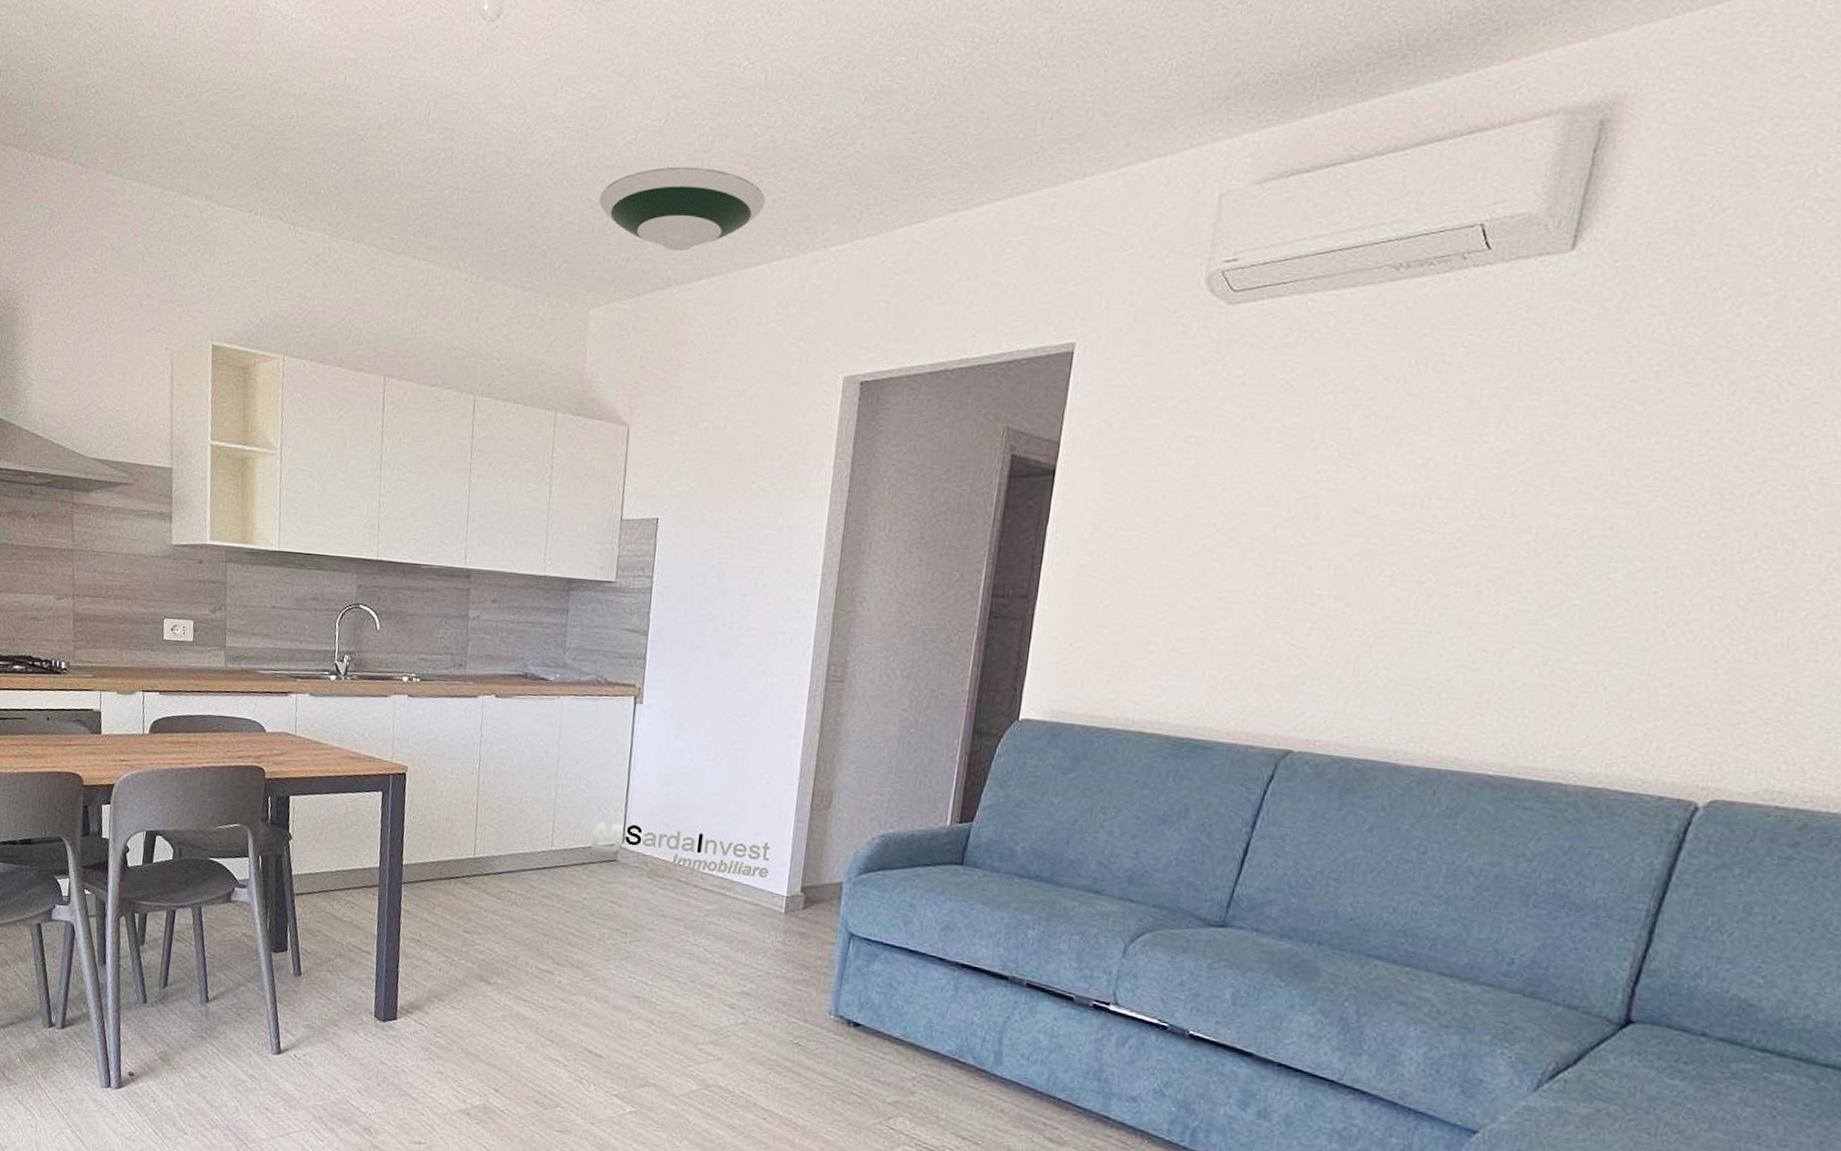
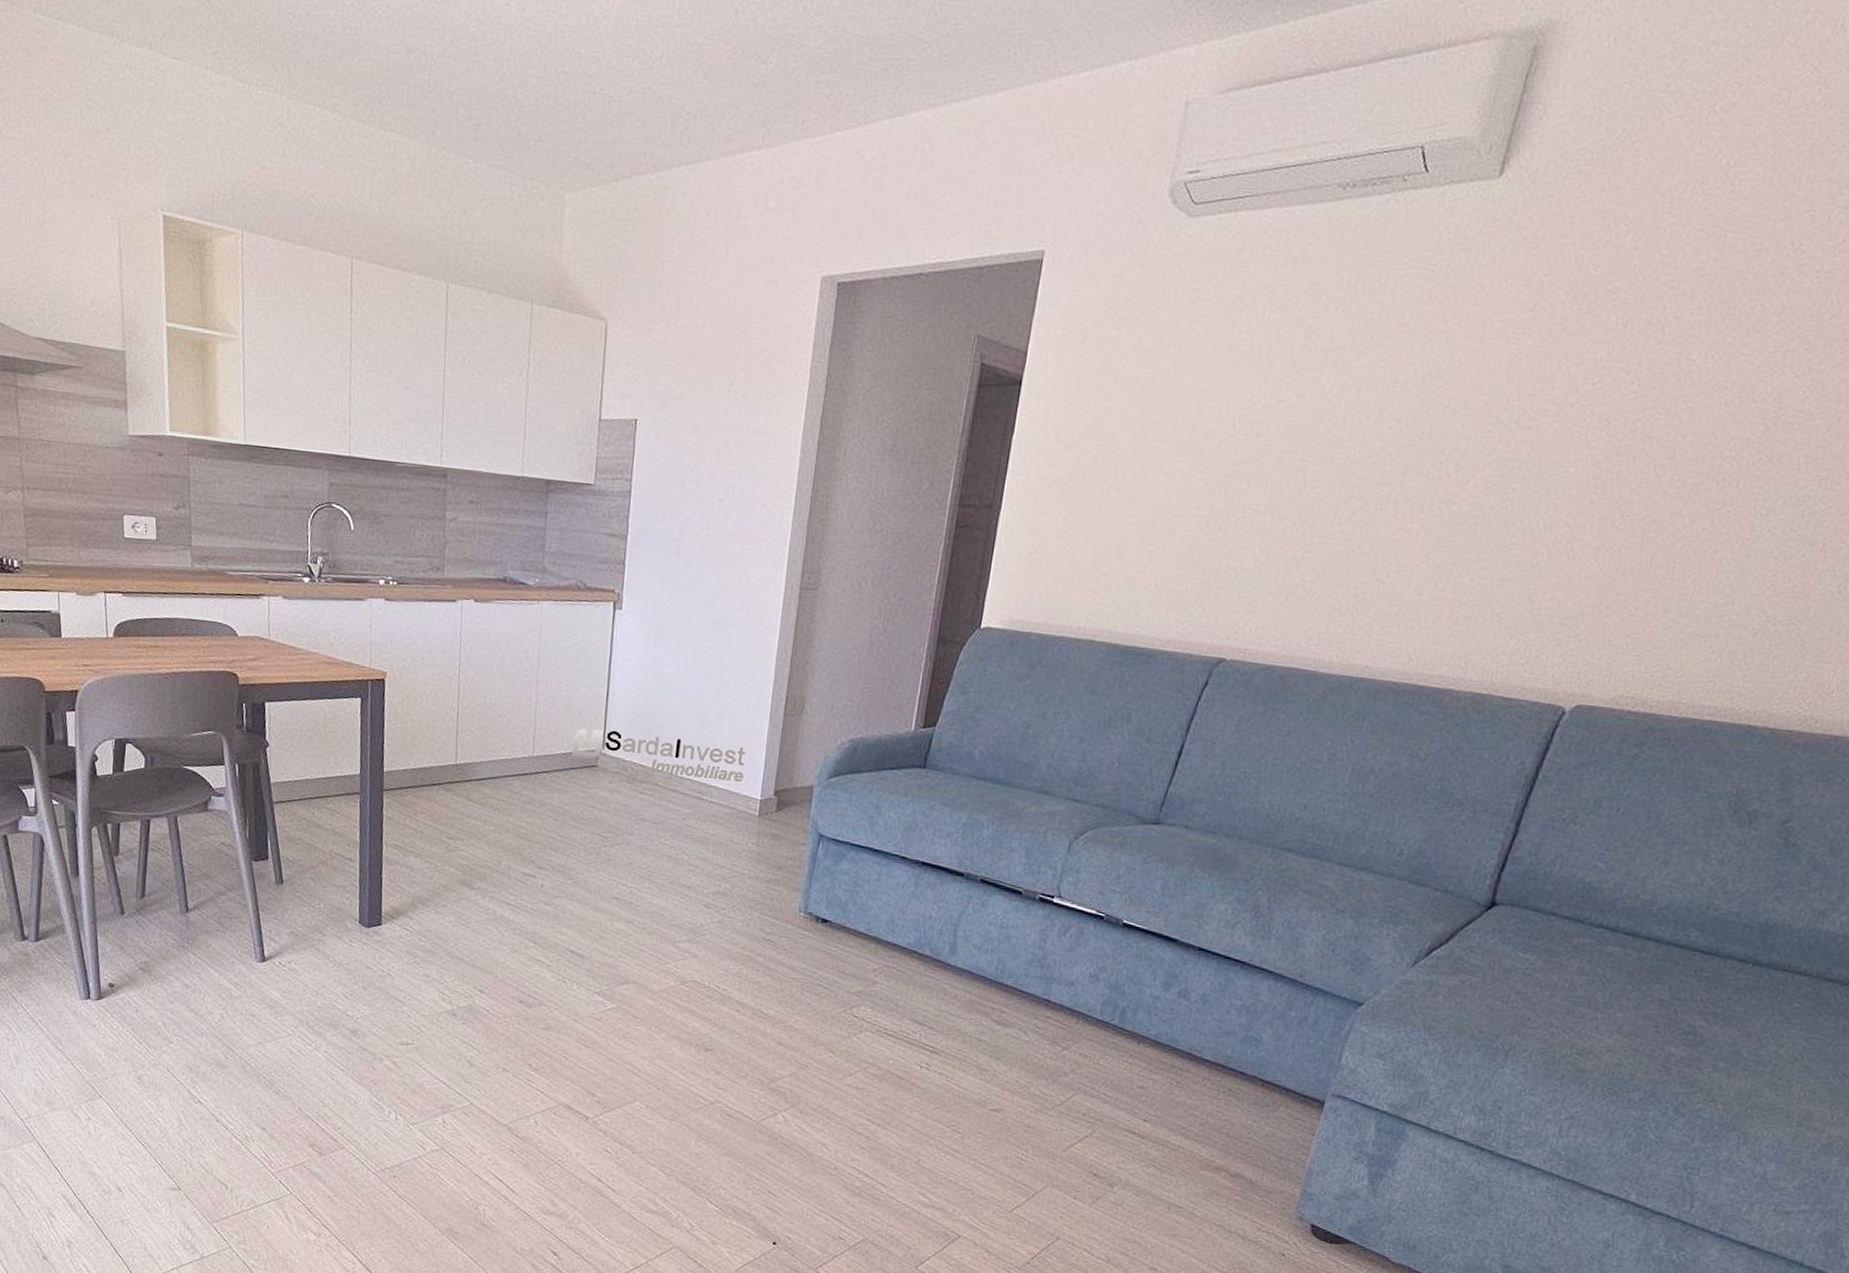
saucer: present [599,166,766,252] -> none [574,41,746,135]

